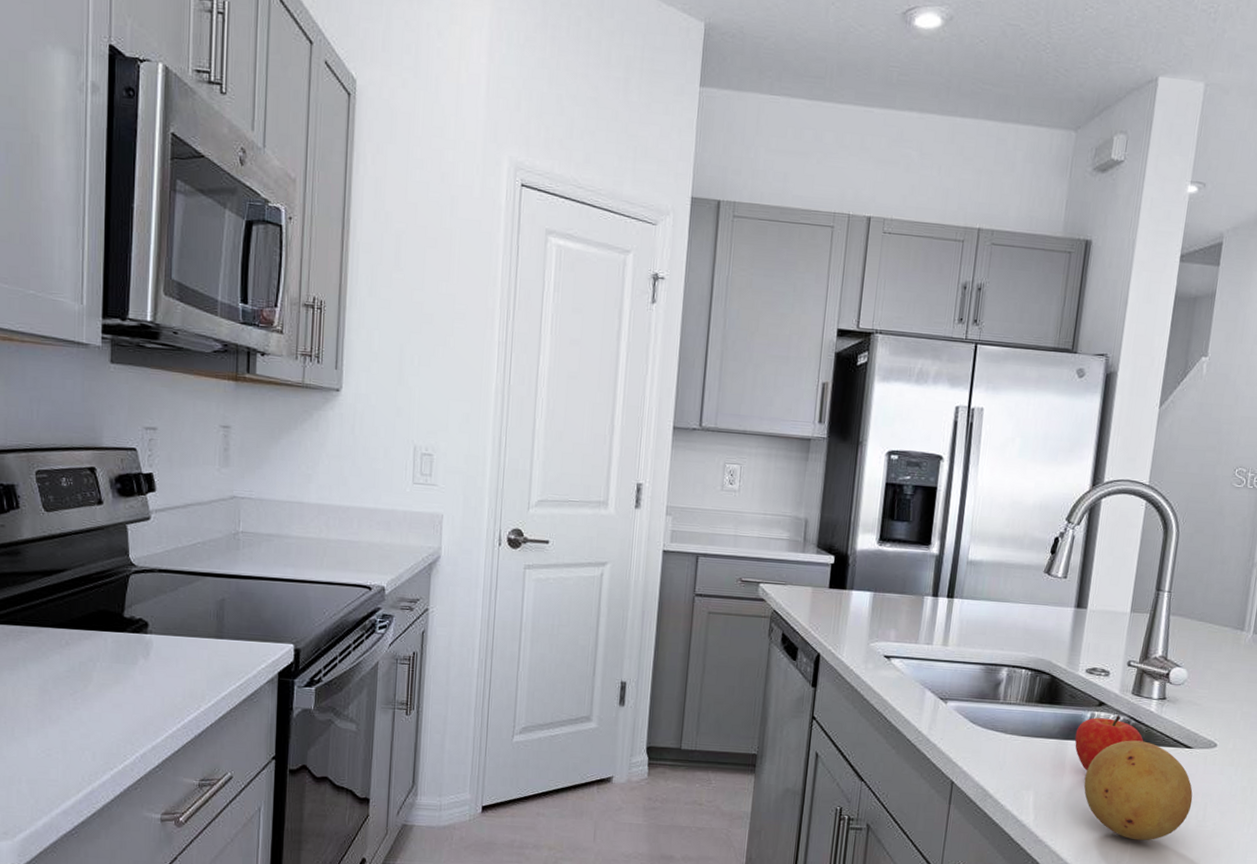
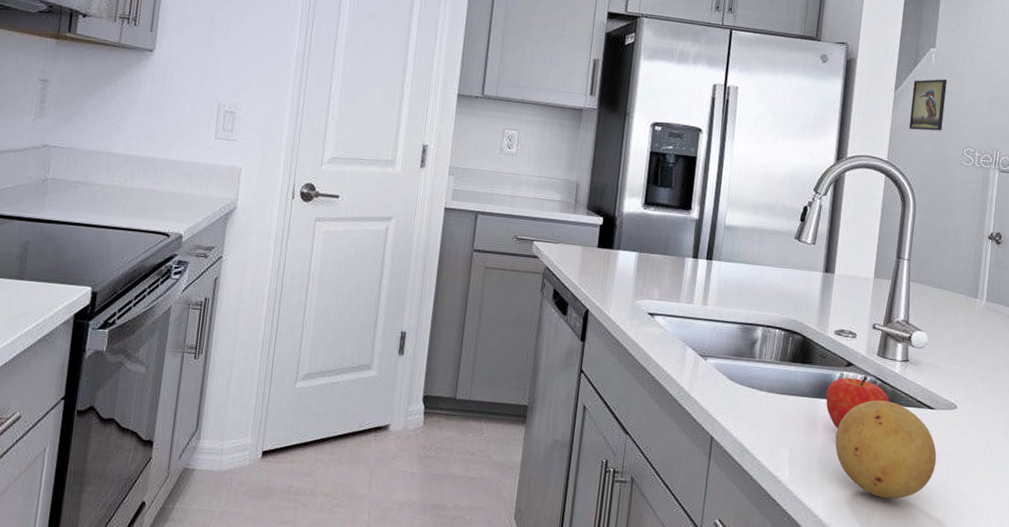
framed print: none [1174,391,1220,450] -> present [908,79,948,131]

